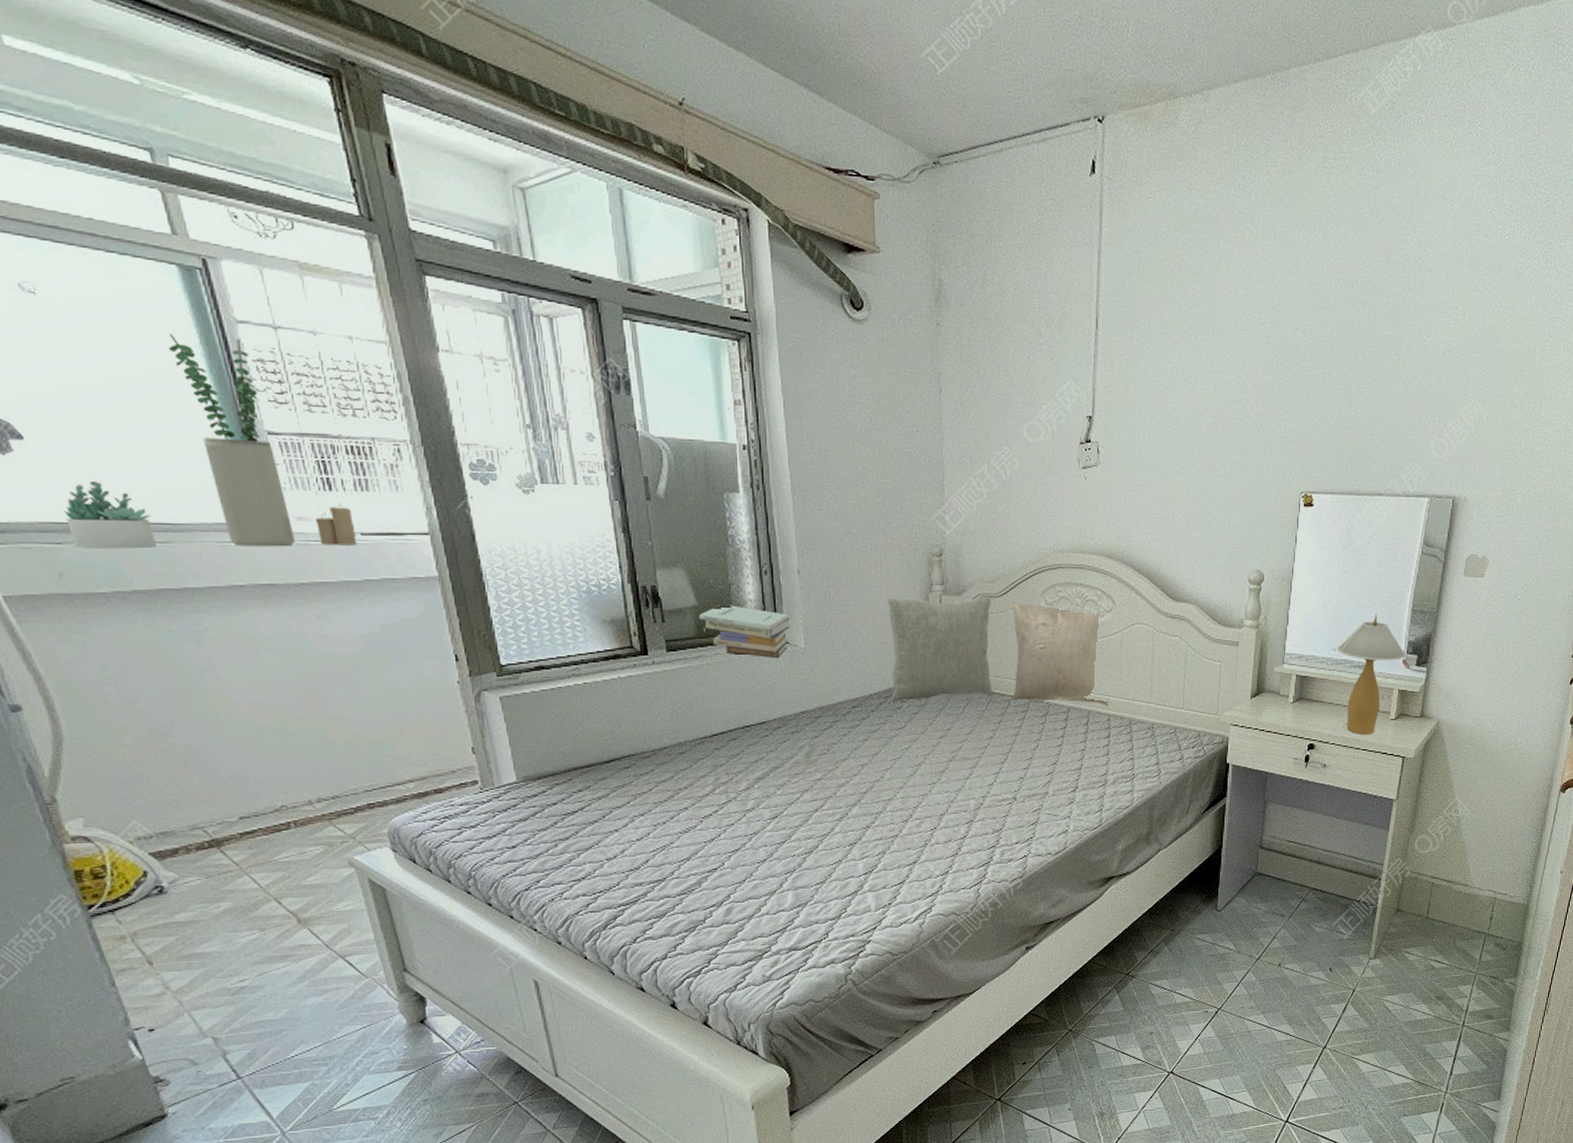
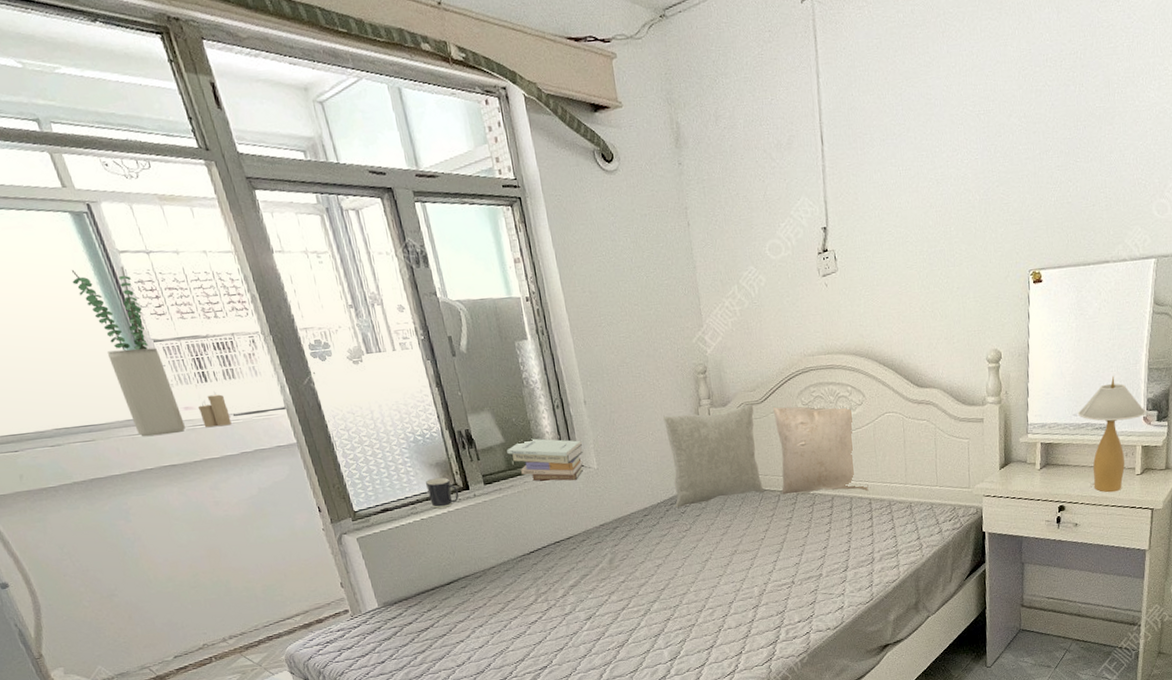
succulent plant: present [65,480,157,549] -> none [17,397,86,453]
mug: none [594,637,635,673] -> present [425,477,459,509]

